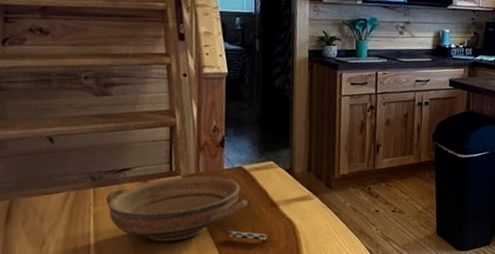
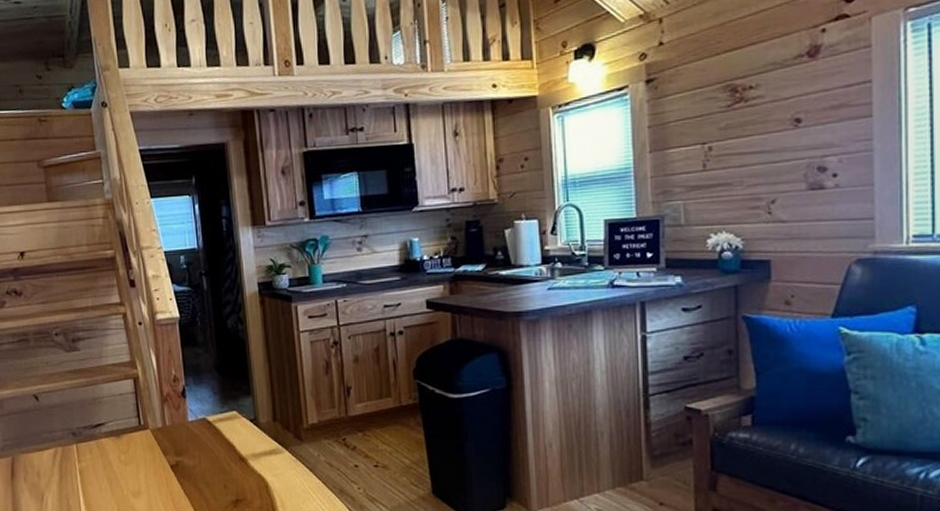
bowl: present [105,176,267,242] -> none [87,430,240,499]

